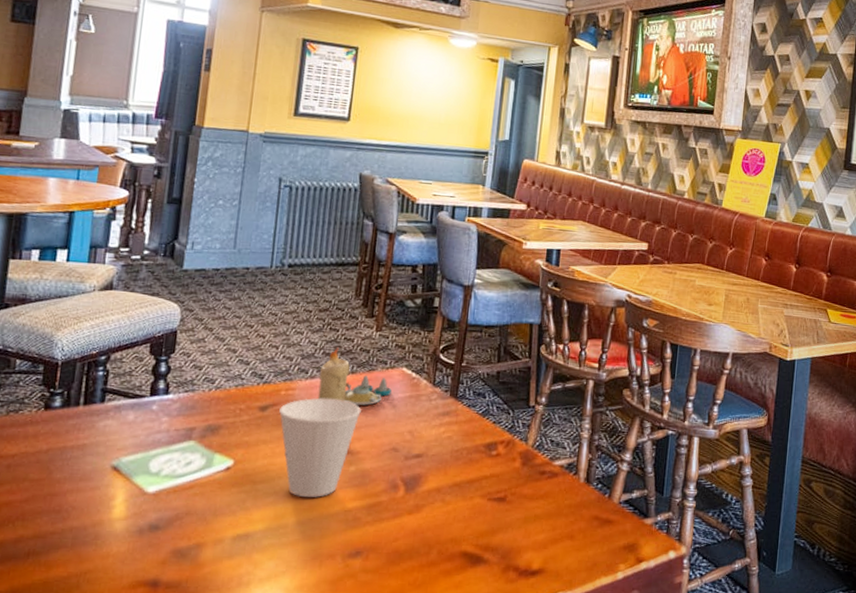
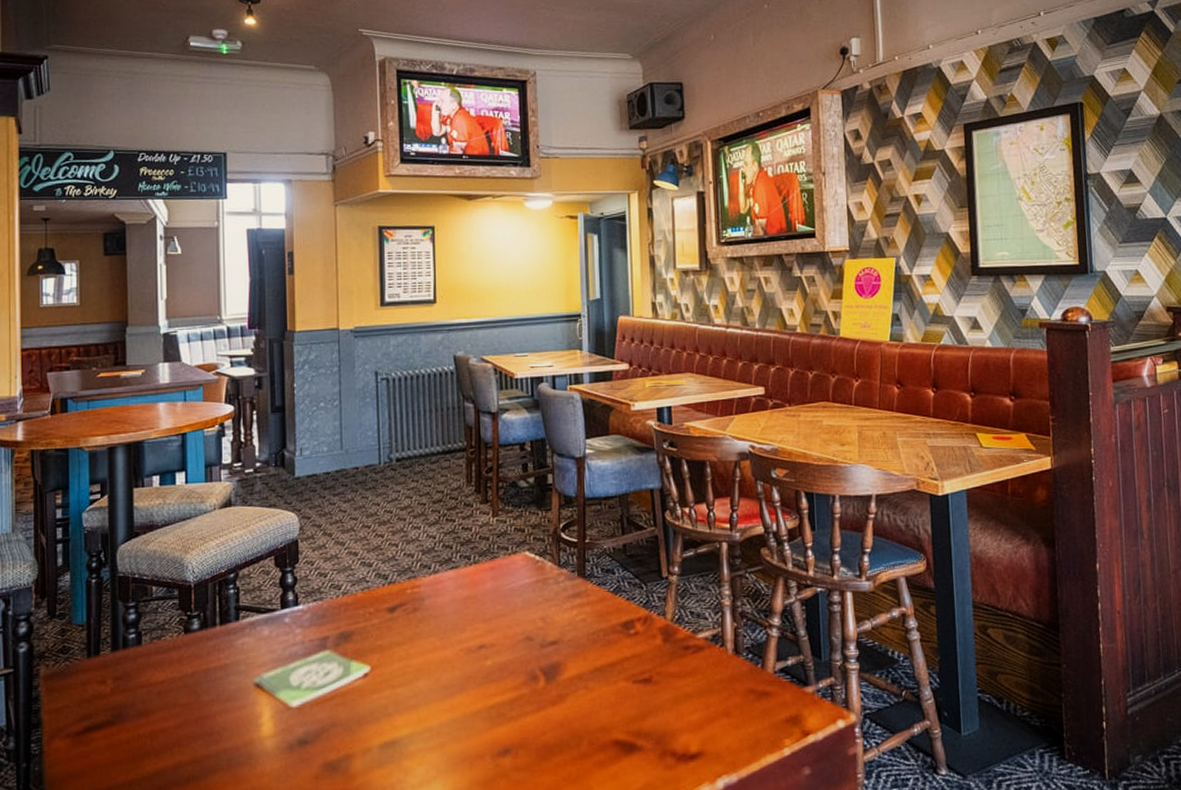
cup: present [279,398,361,497] -> none [408,591,489,697]
candle: present [317,347,350,402] -> none [442,538,473,595]
salt and pepper shaker set: present [344,375,392,406] -> none [470,564,517,596]

